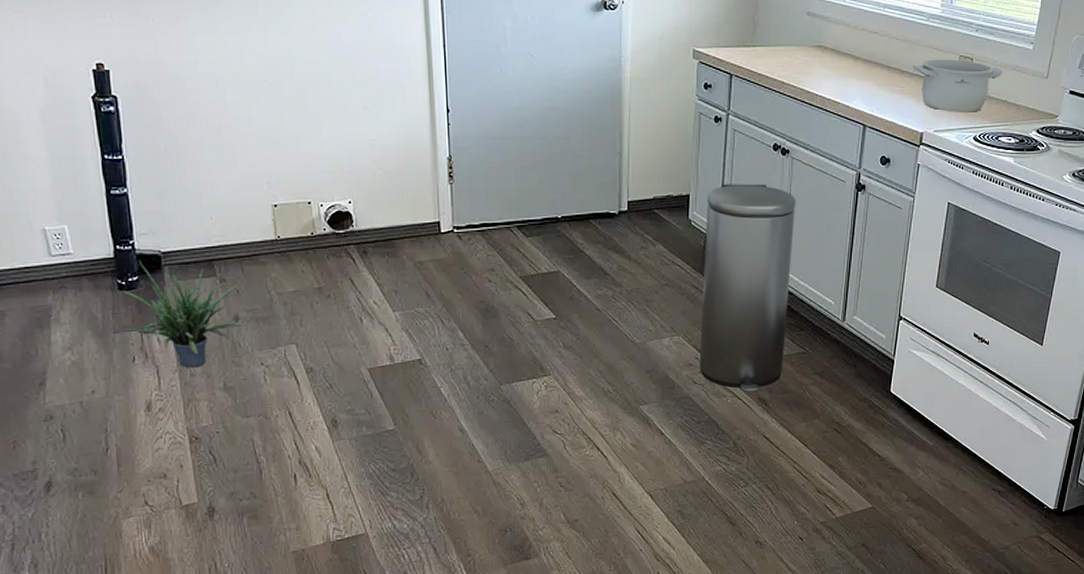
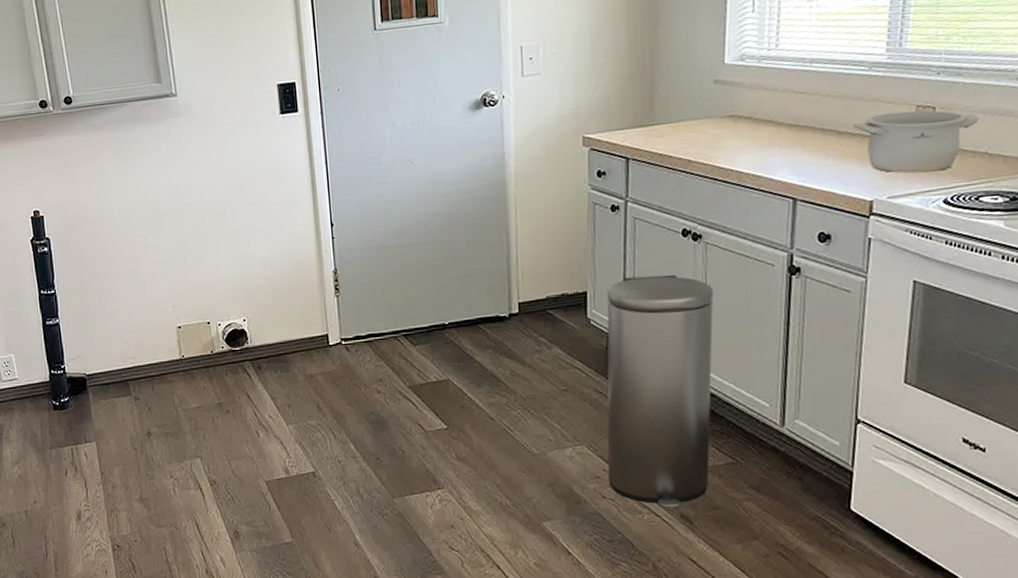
potted plant: present [122,261,246,368] -> none [57,384,157,481]

